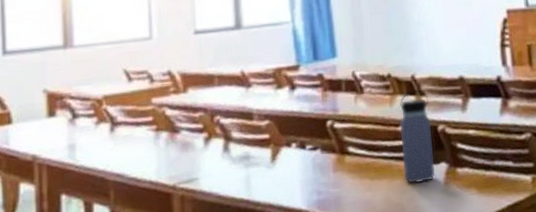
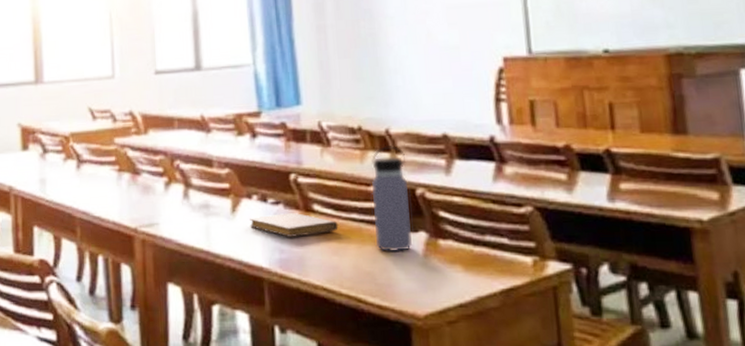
notebook: none [289,156,371,179] -> present [250,213,338,237]

